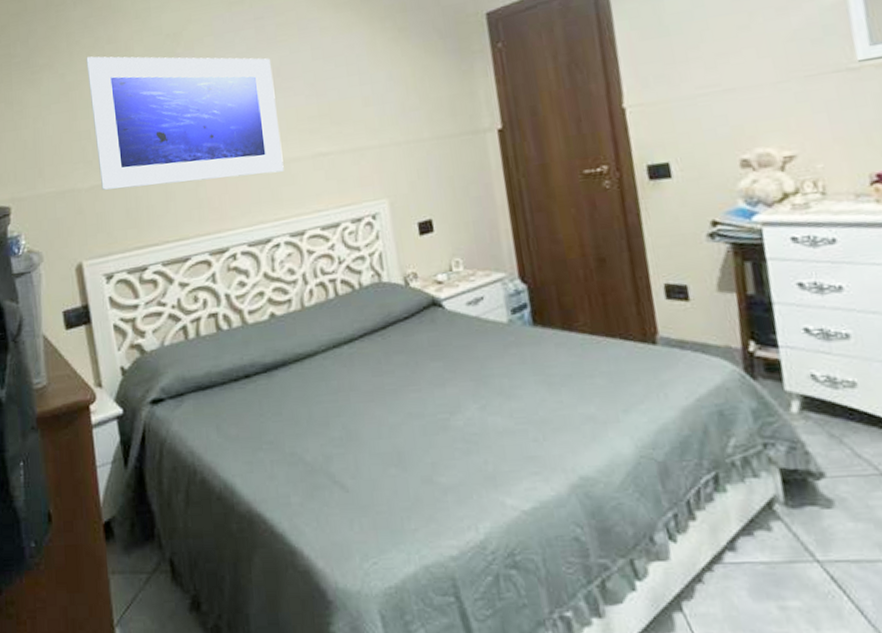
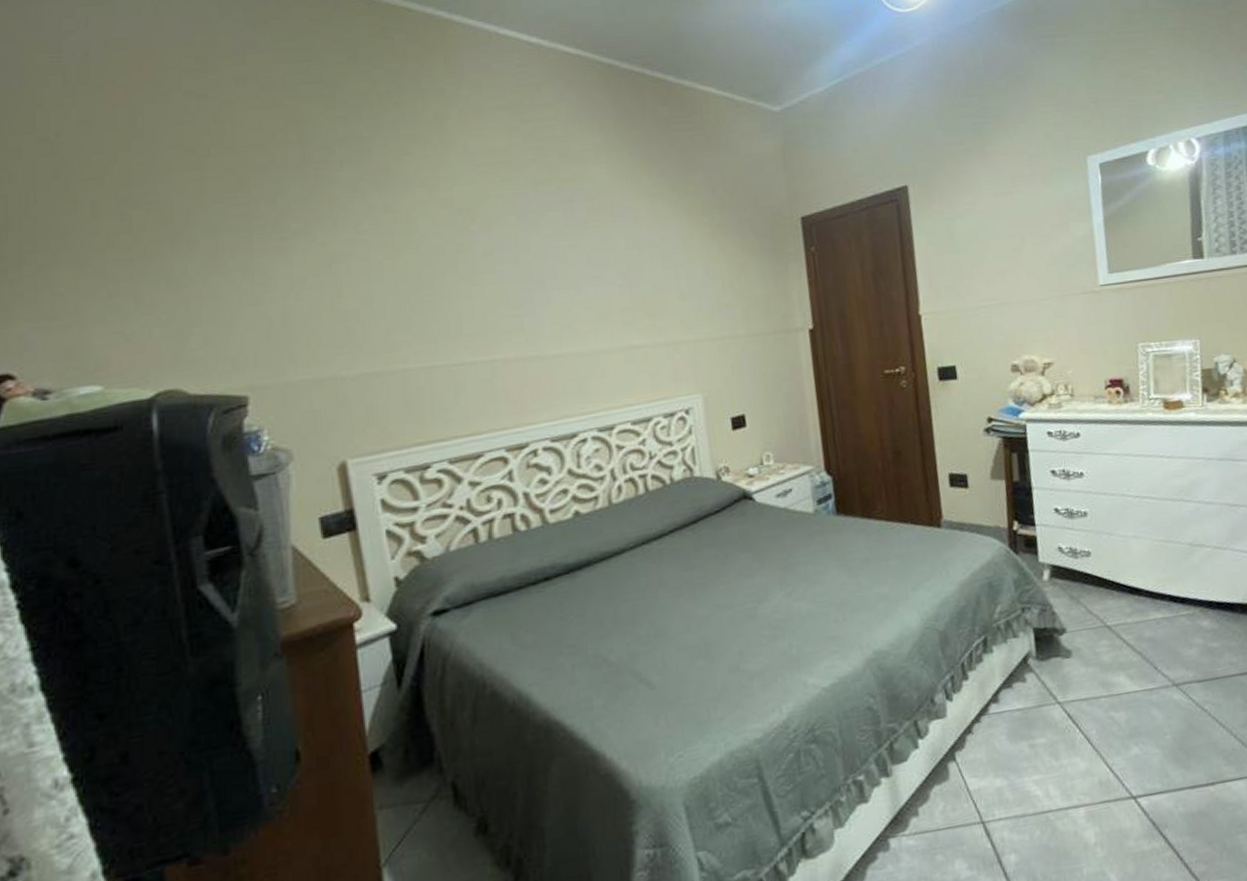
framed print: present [86,56,284,190] -> none [355,225,593,379]

